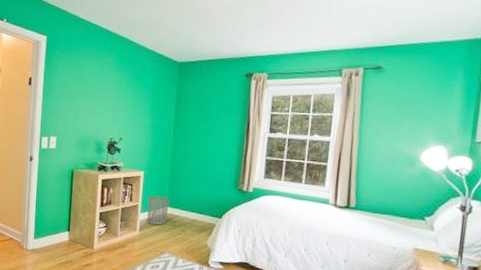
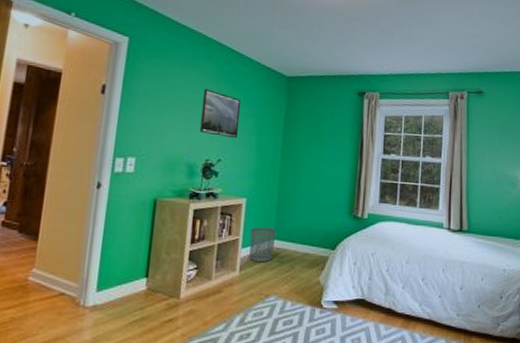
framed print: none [104,77,138,120] -> present [199,89,241,139]

